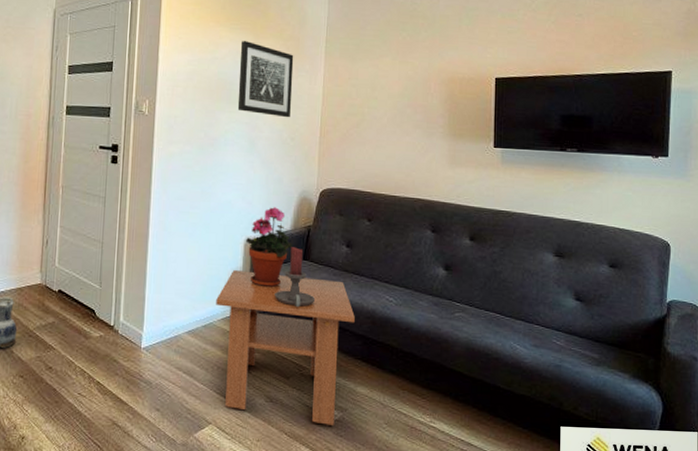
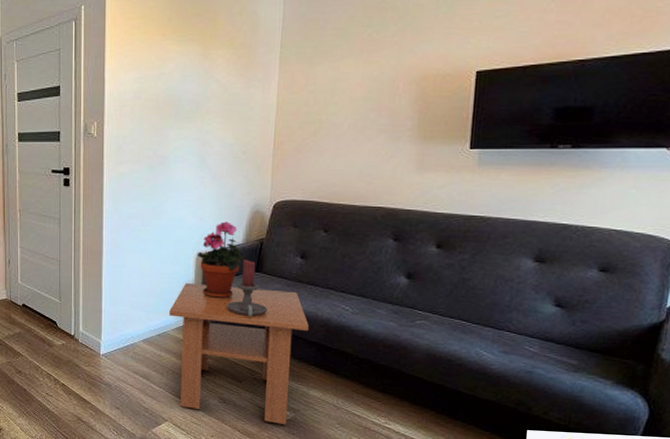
wall art: present [237,40,294,118] -> none [186,52,246,131]

